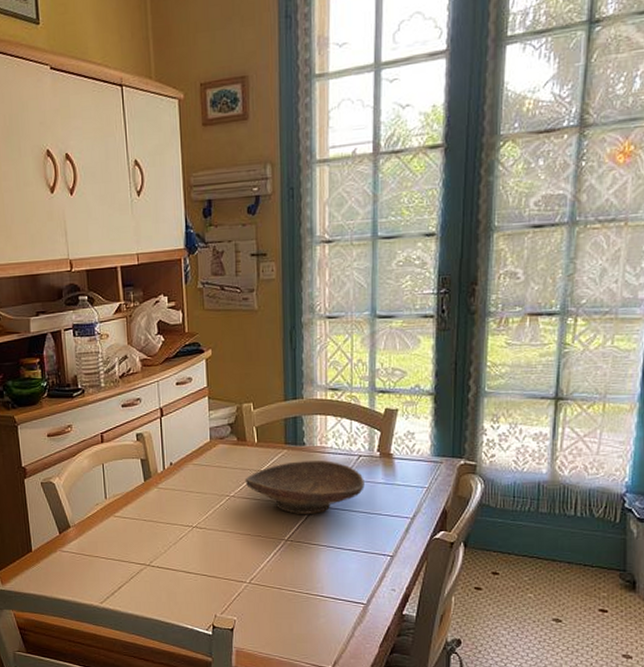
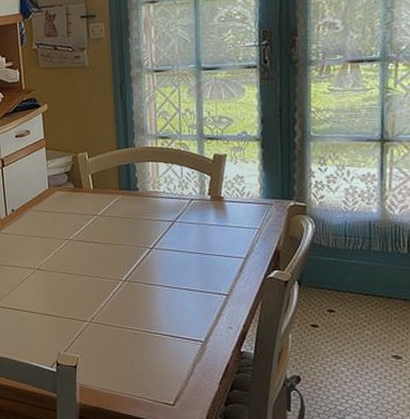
decorative bowl: present [245,460,365,514] -> none [82,204,198,256]

